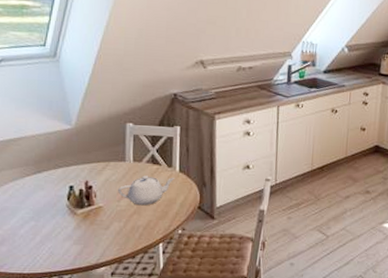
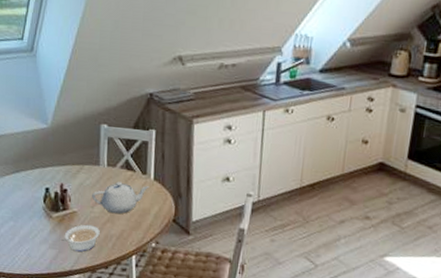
legume: none [85,218,127,245] -> present [60,224,100,252]

